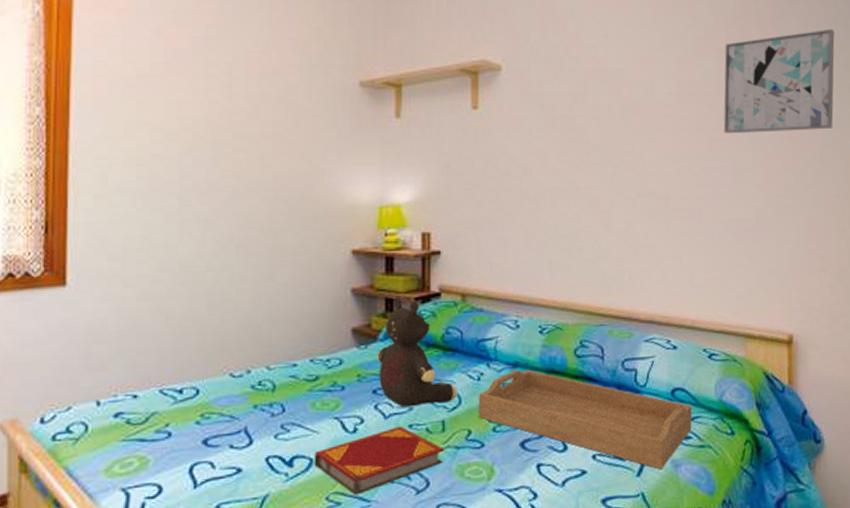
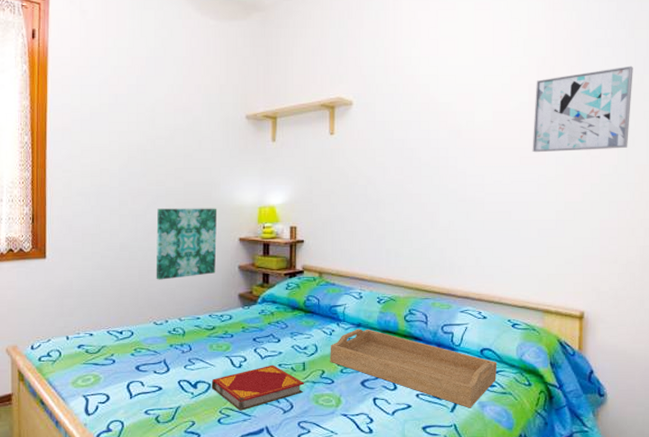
wall art: none [232,208,321,312] -> present [156,208,218,280]
teddy bear: present [377,297,458,408] -> none [256,273,315,352]

